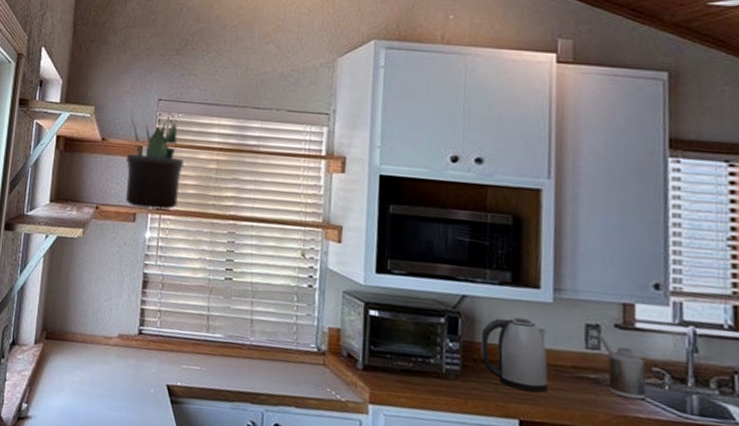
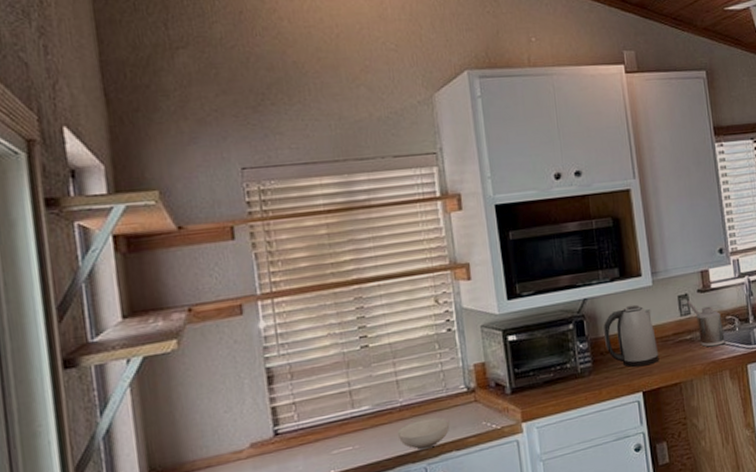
planter: present [125,116,184,210] -> none [210,186,290,298]
bowl: none [242,364,295,395] -> present [397,417,450,450]

